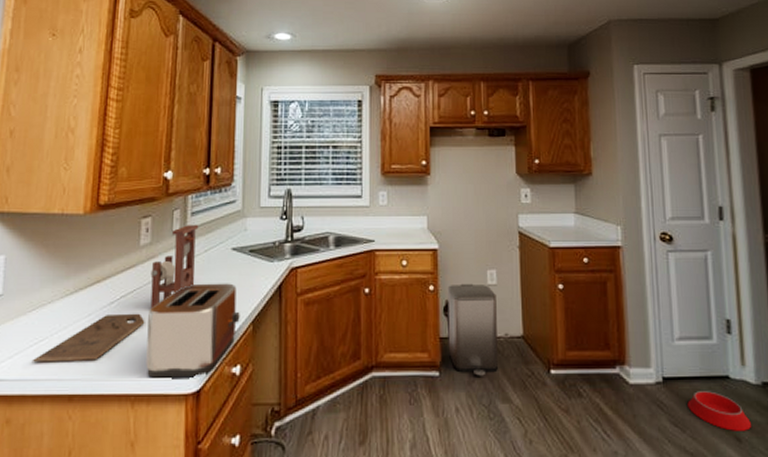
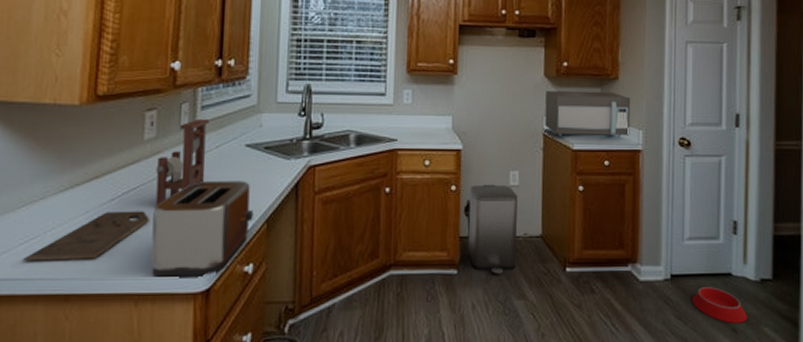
microwave: none [519,187,608,235] -> present [545,90,631,138]

